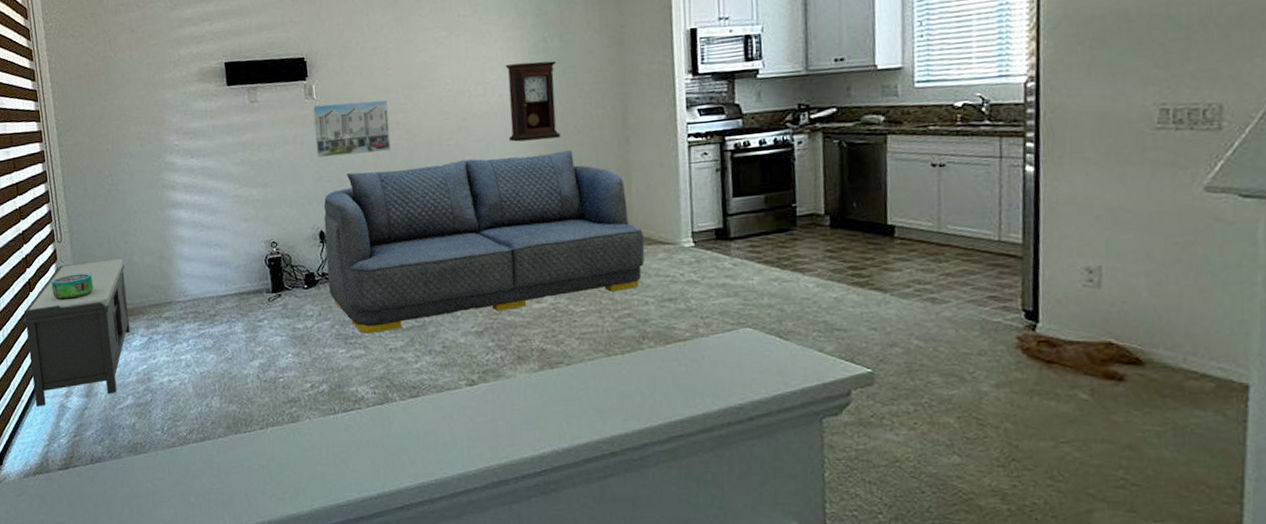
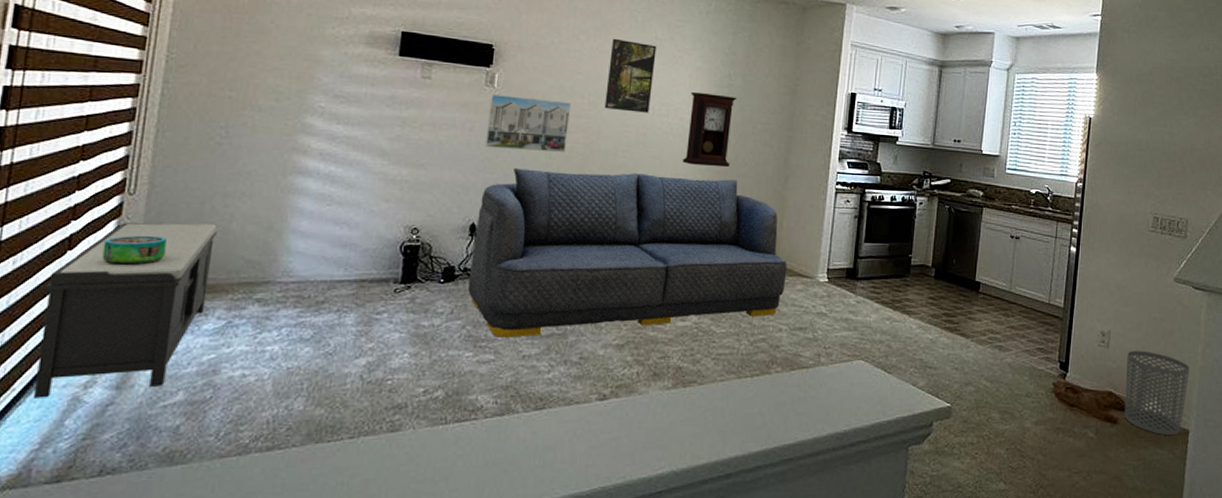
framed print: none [415,23,465,100] -> present [604,38,657,113]
waste bin: none [1132,286,1243,392] -> present [1124,350,1189,435]

